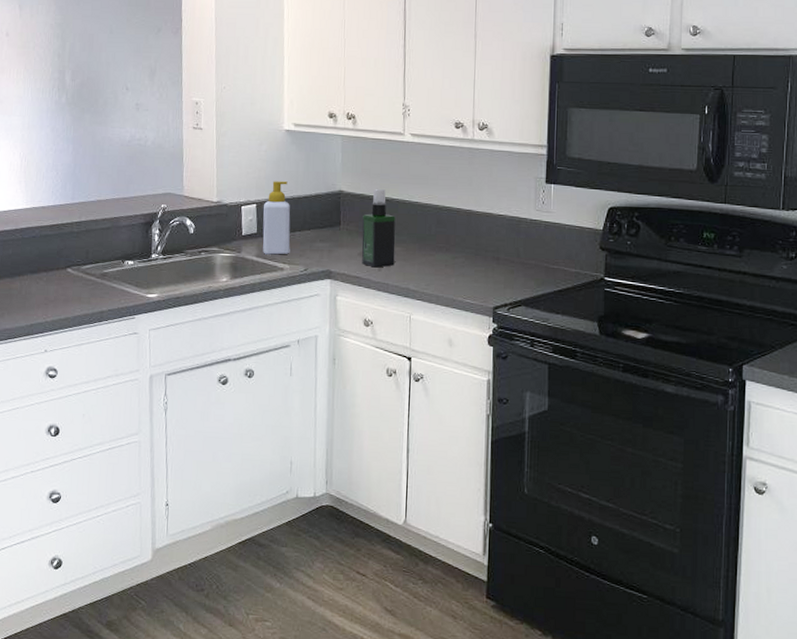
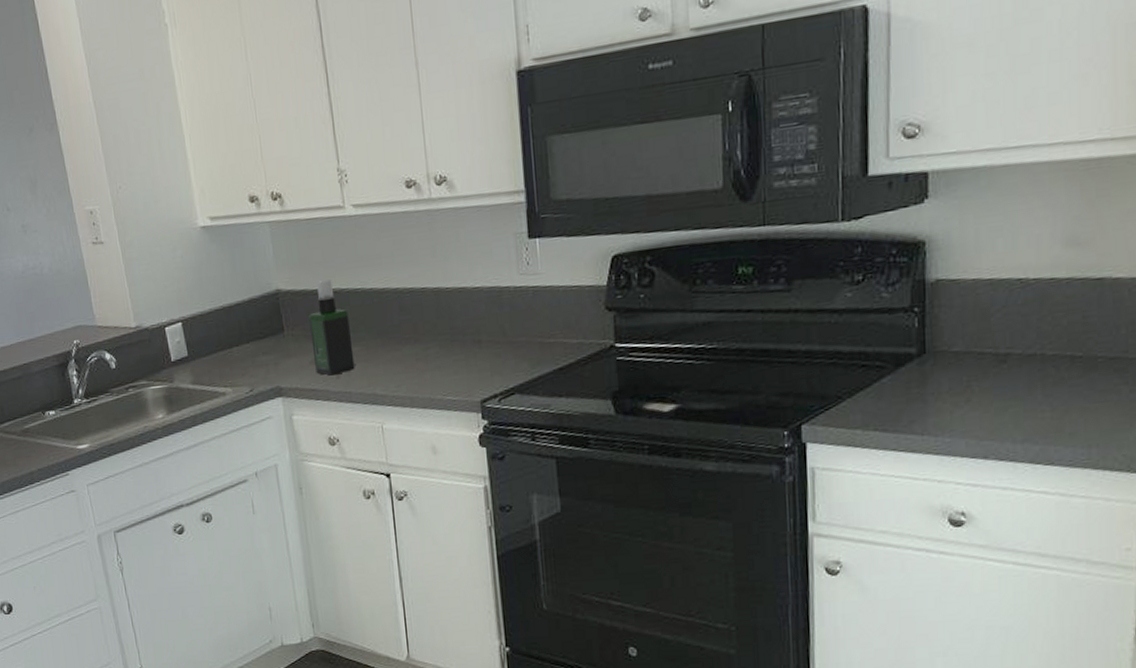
soap bottle: present [262,181,291,255] -> none [189,289,230,380]

